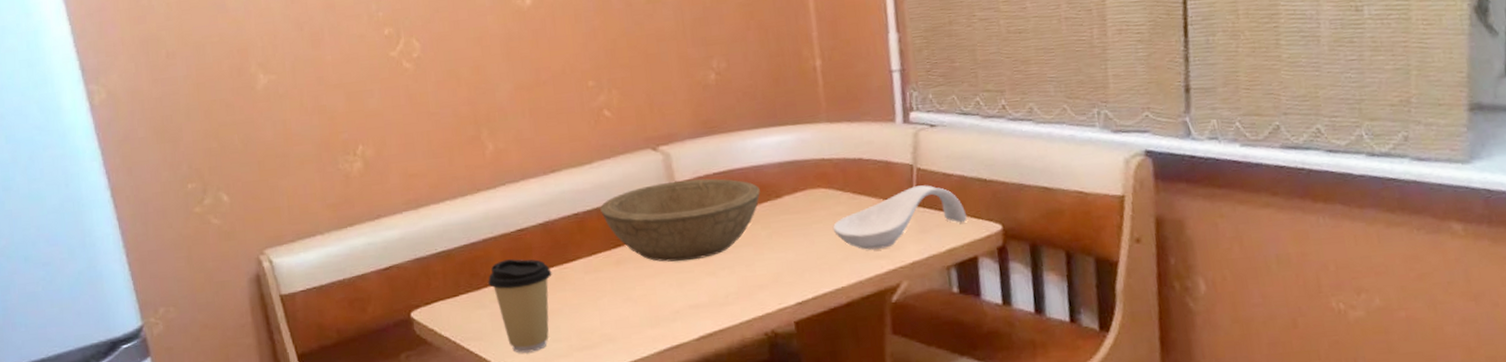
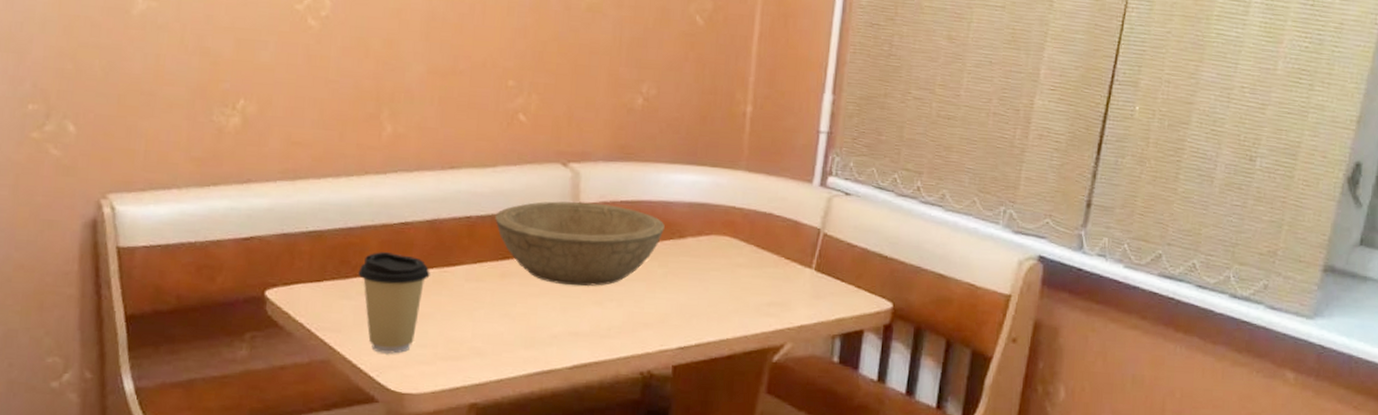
spoon rest: present [832,185,967,250] -> none [729,251,861,307]

